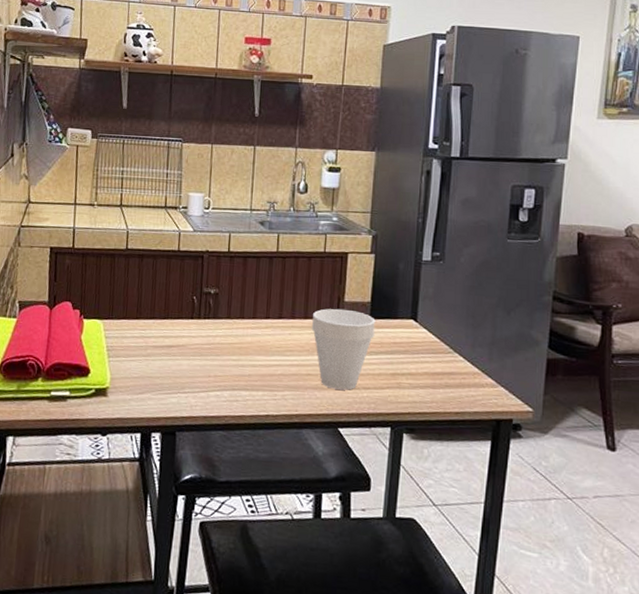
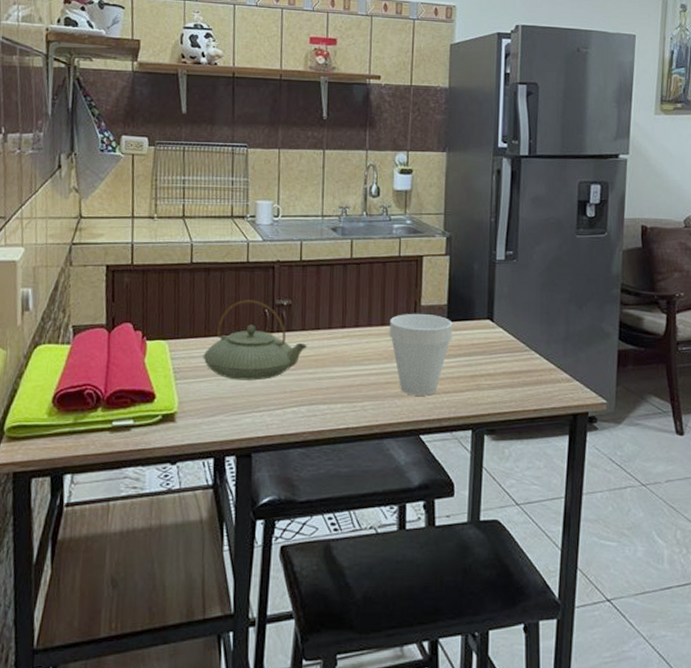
teapot: none [134,286,232,363] -> present [203,300,307,381]

